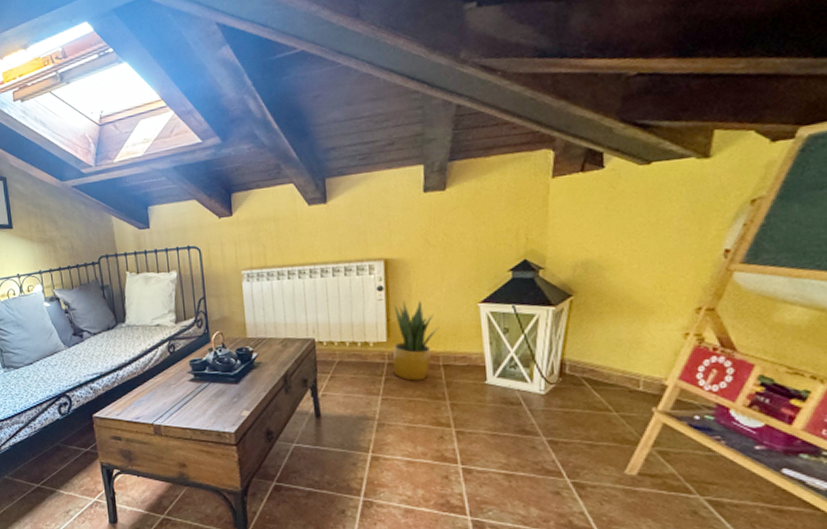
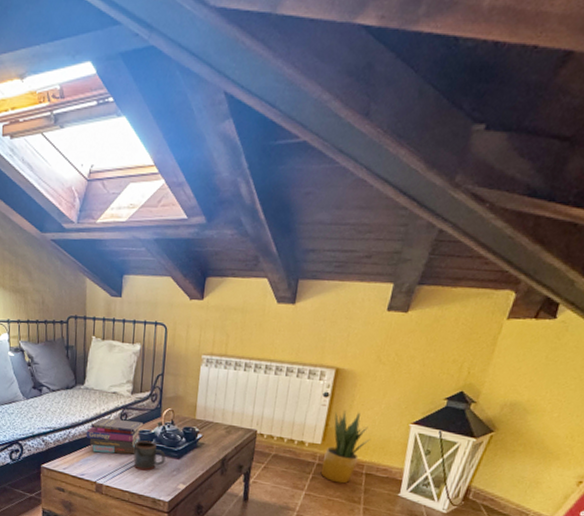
books: none [134,351,193,392] -> present [86,418,143,454]
mug: none [186,369,223,403] -> present [133,440,166,471]

